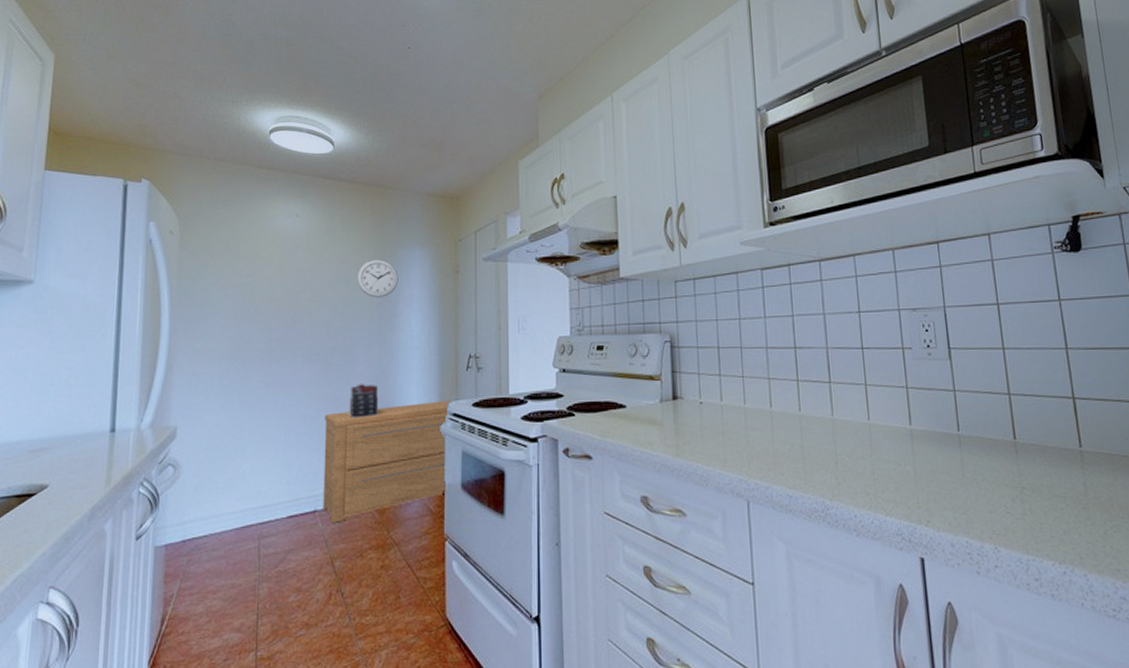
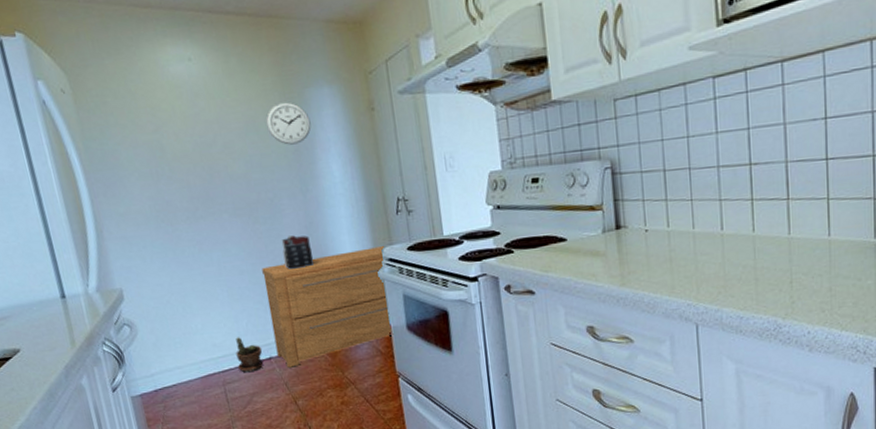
potted plant: none [279,486,309,526] -> present [236,337,264,373]

